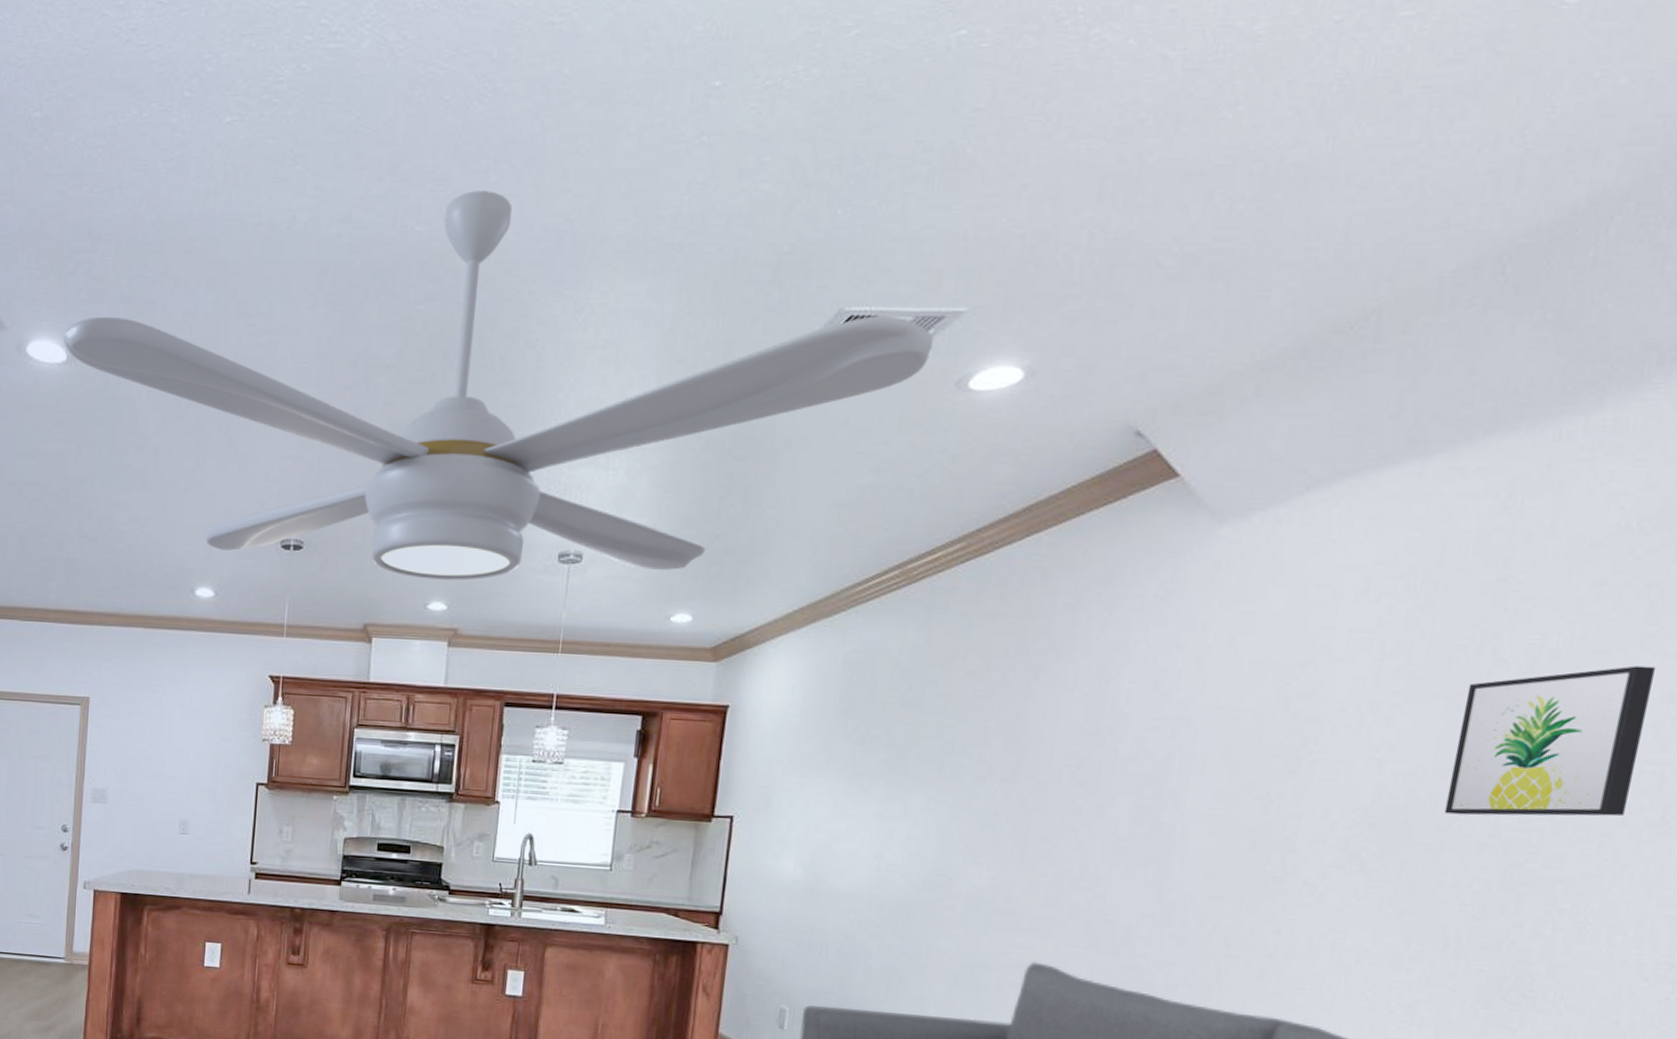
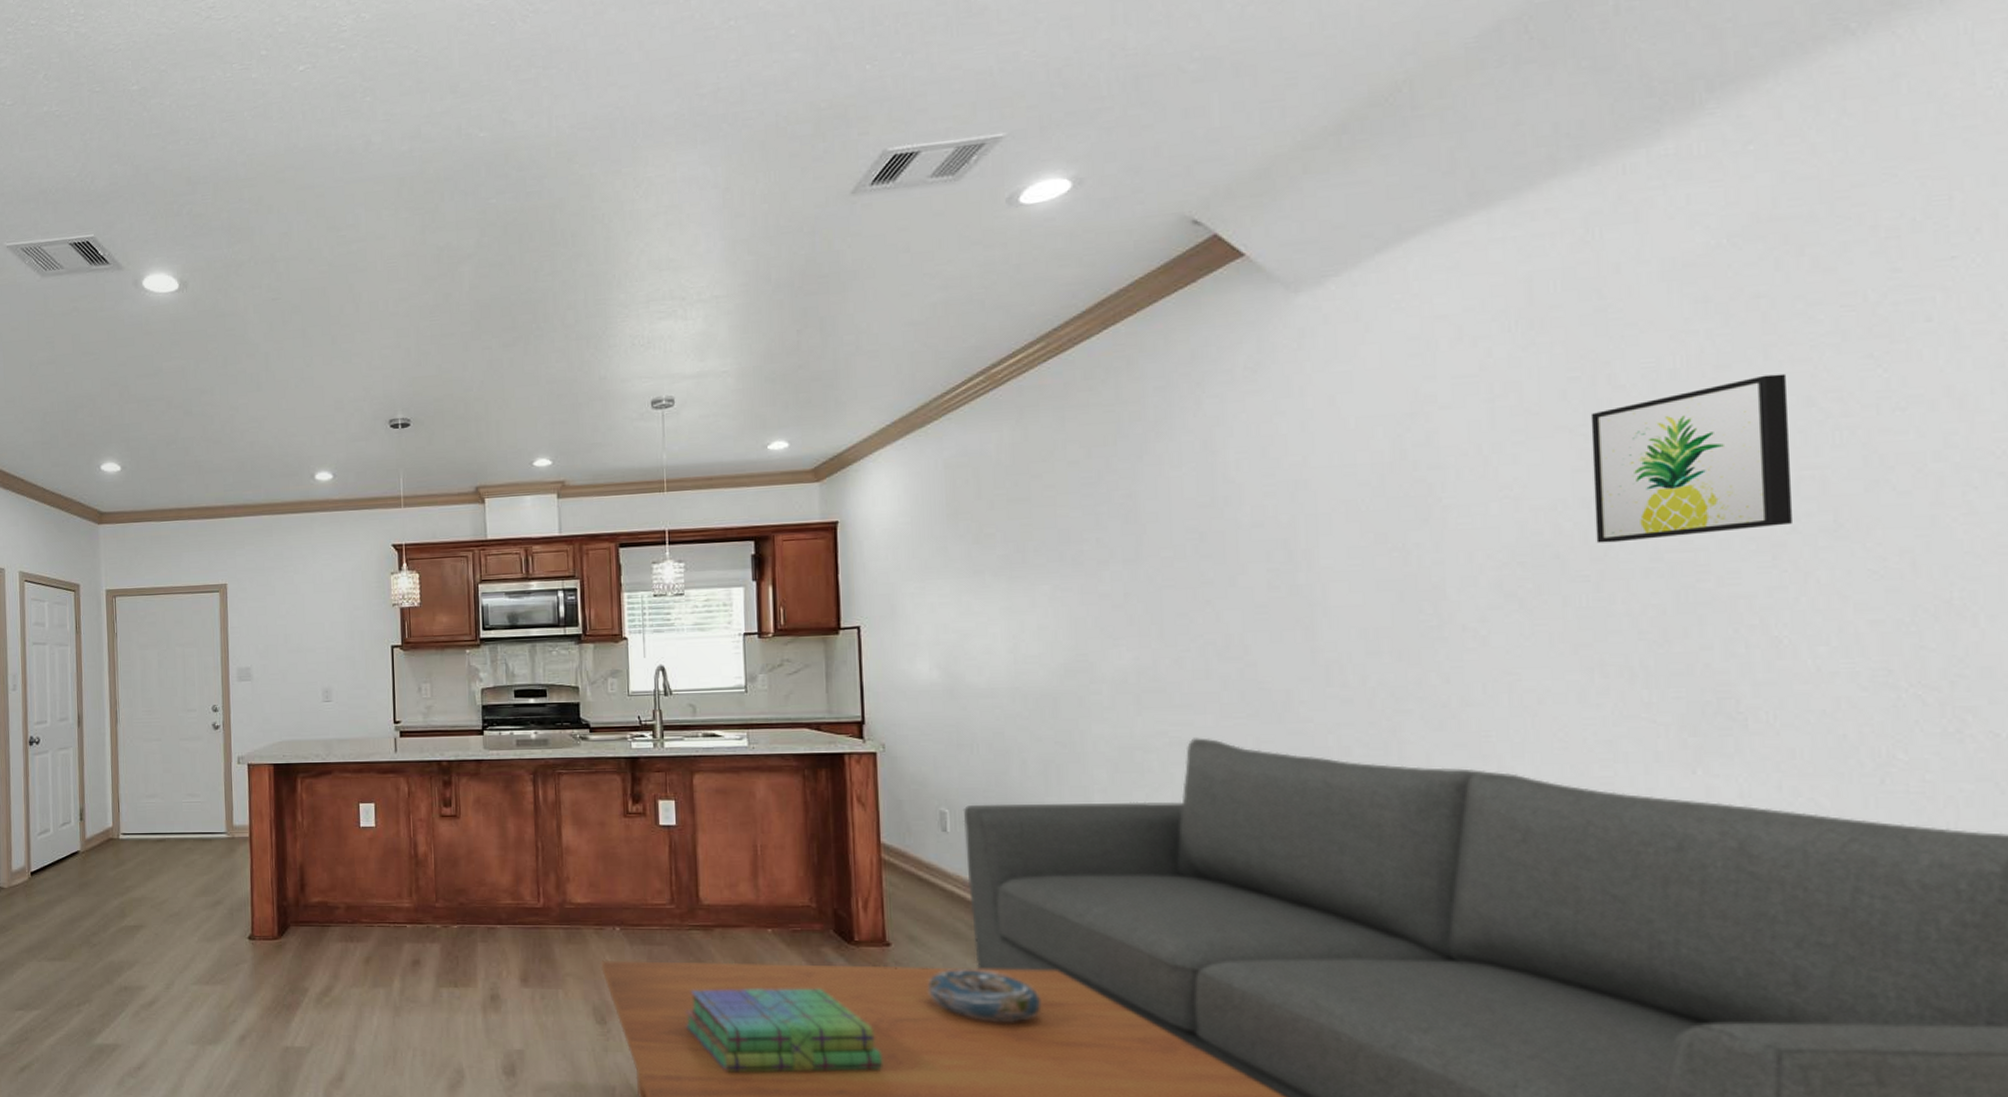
ceiling fan: present [62,191,934,581] -> none [173,94,978,439]

